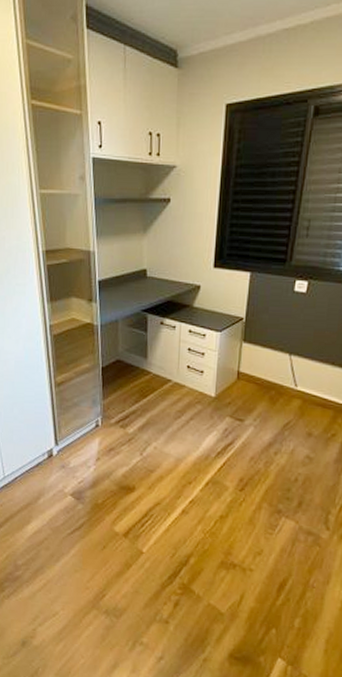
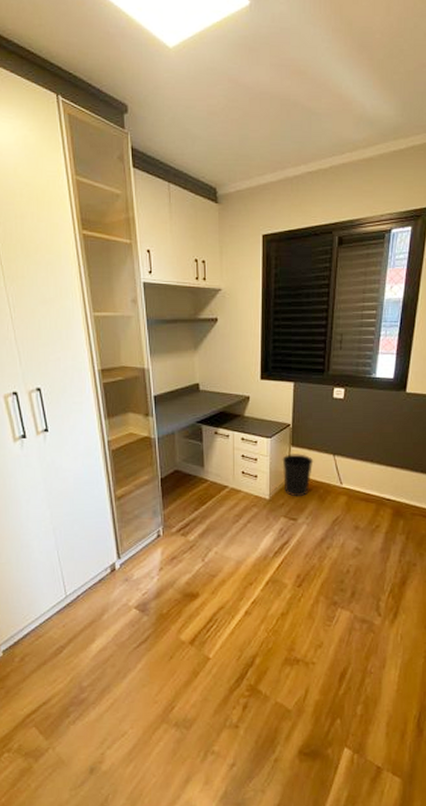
wastebasket: none [231,350,267,397] -> present [282,454,314,497]

